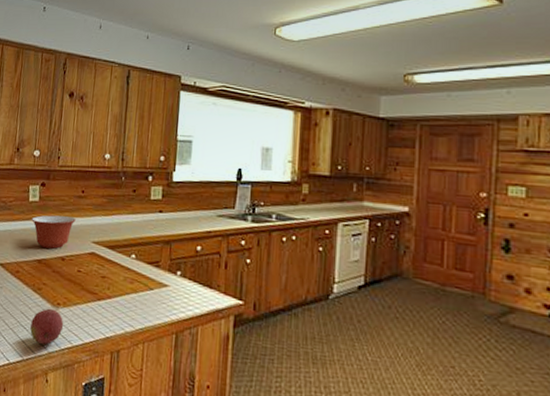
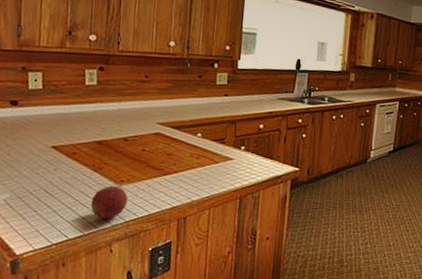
mixing bowl: present [31,215,76,249] -> none [89,98,139,131]

